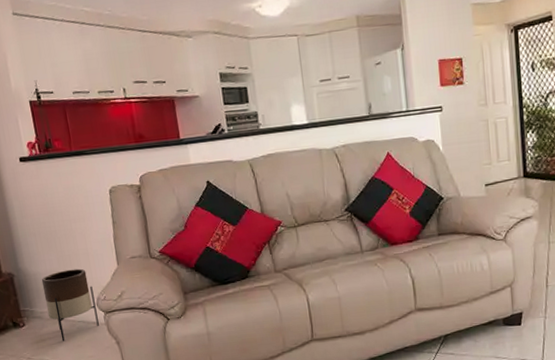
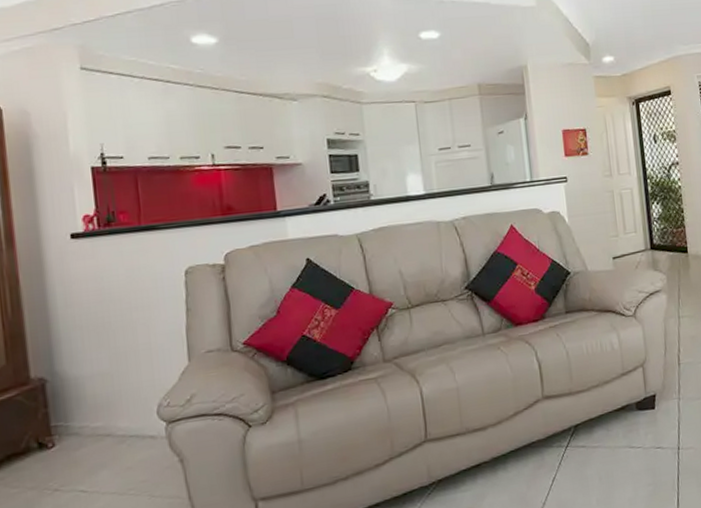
planter: present [41,268,99,342] -> none [84,368,158,464]

